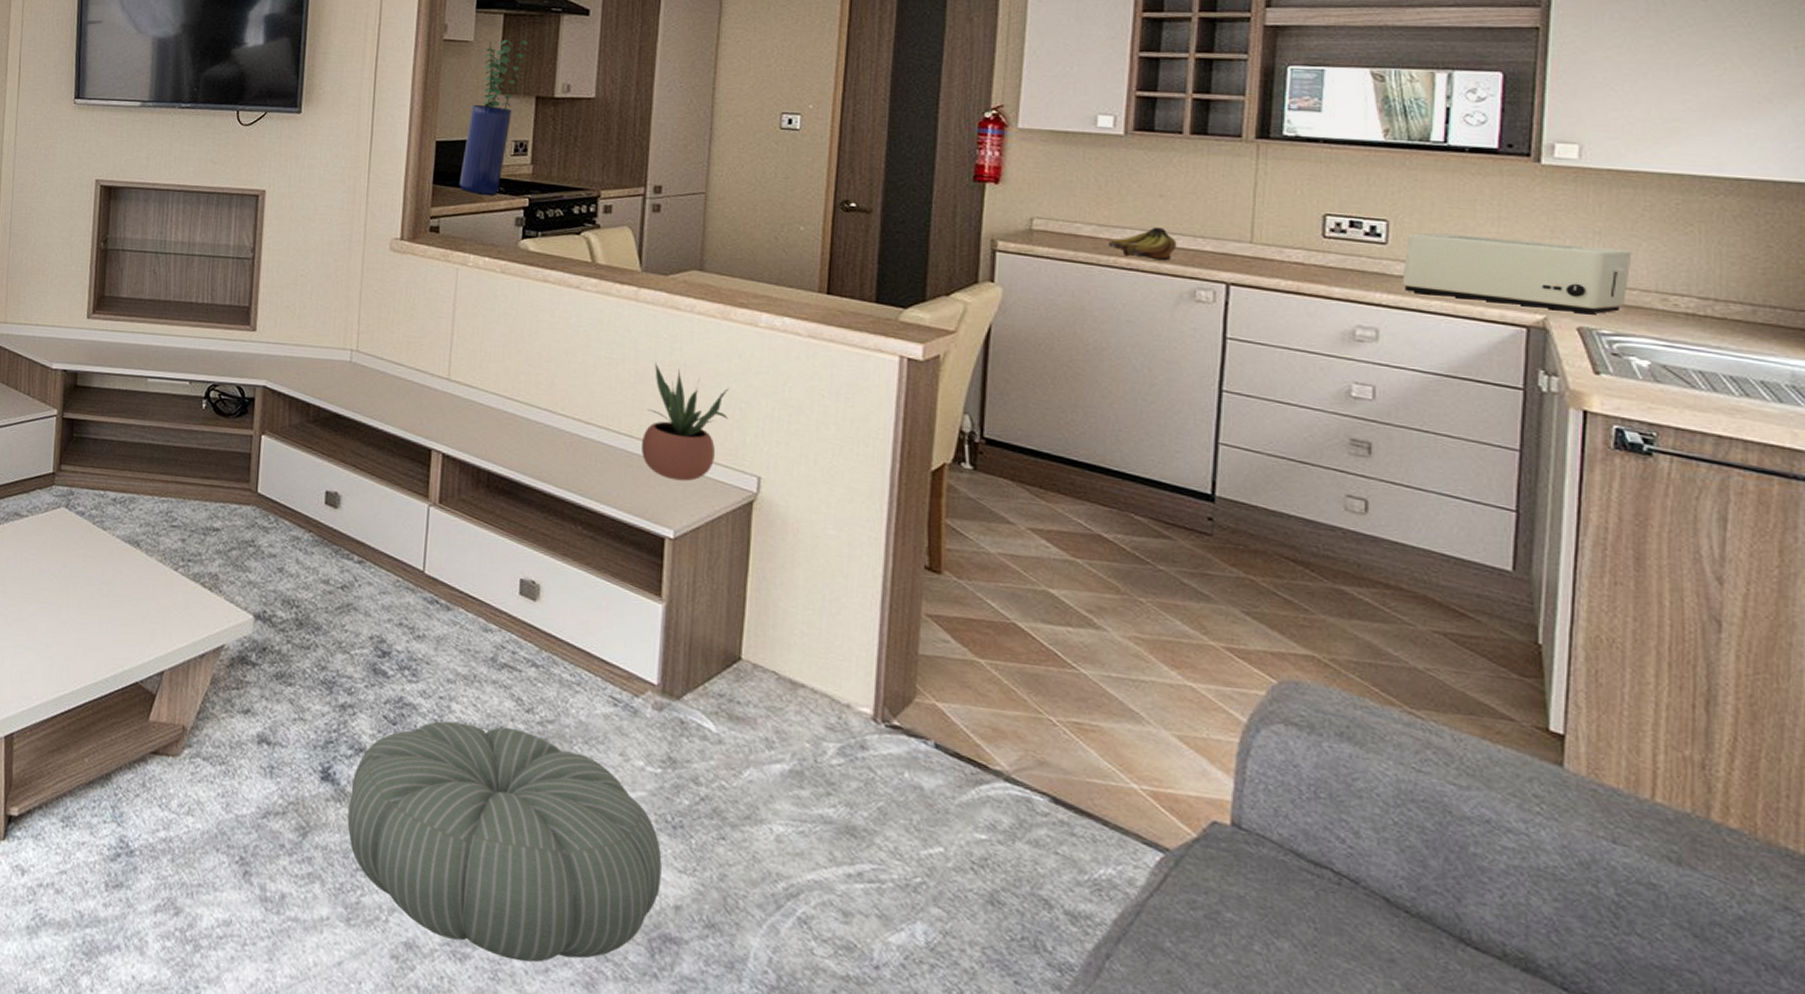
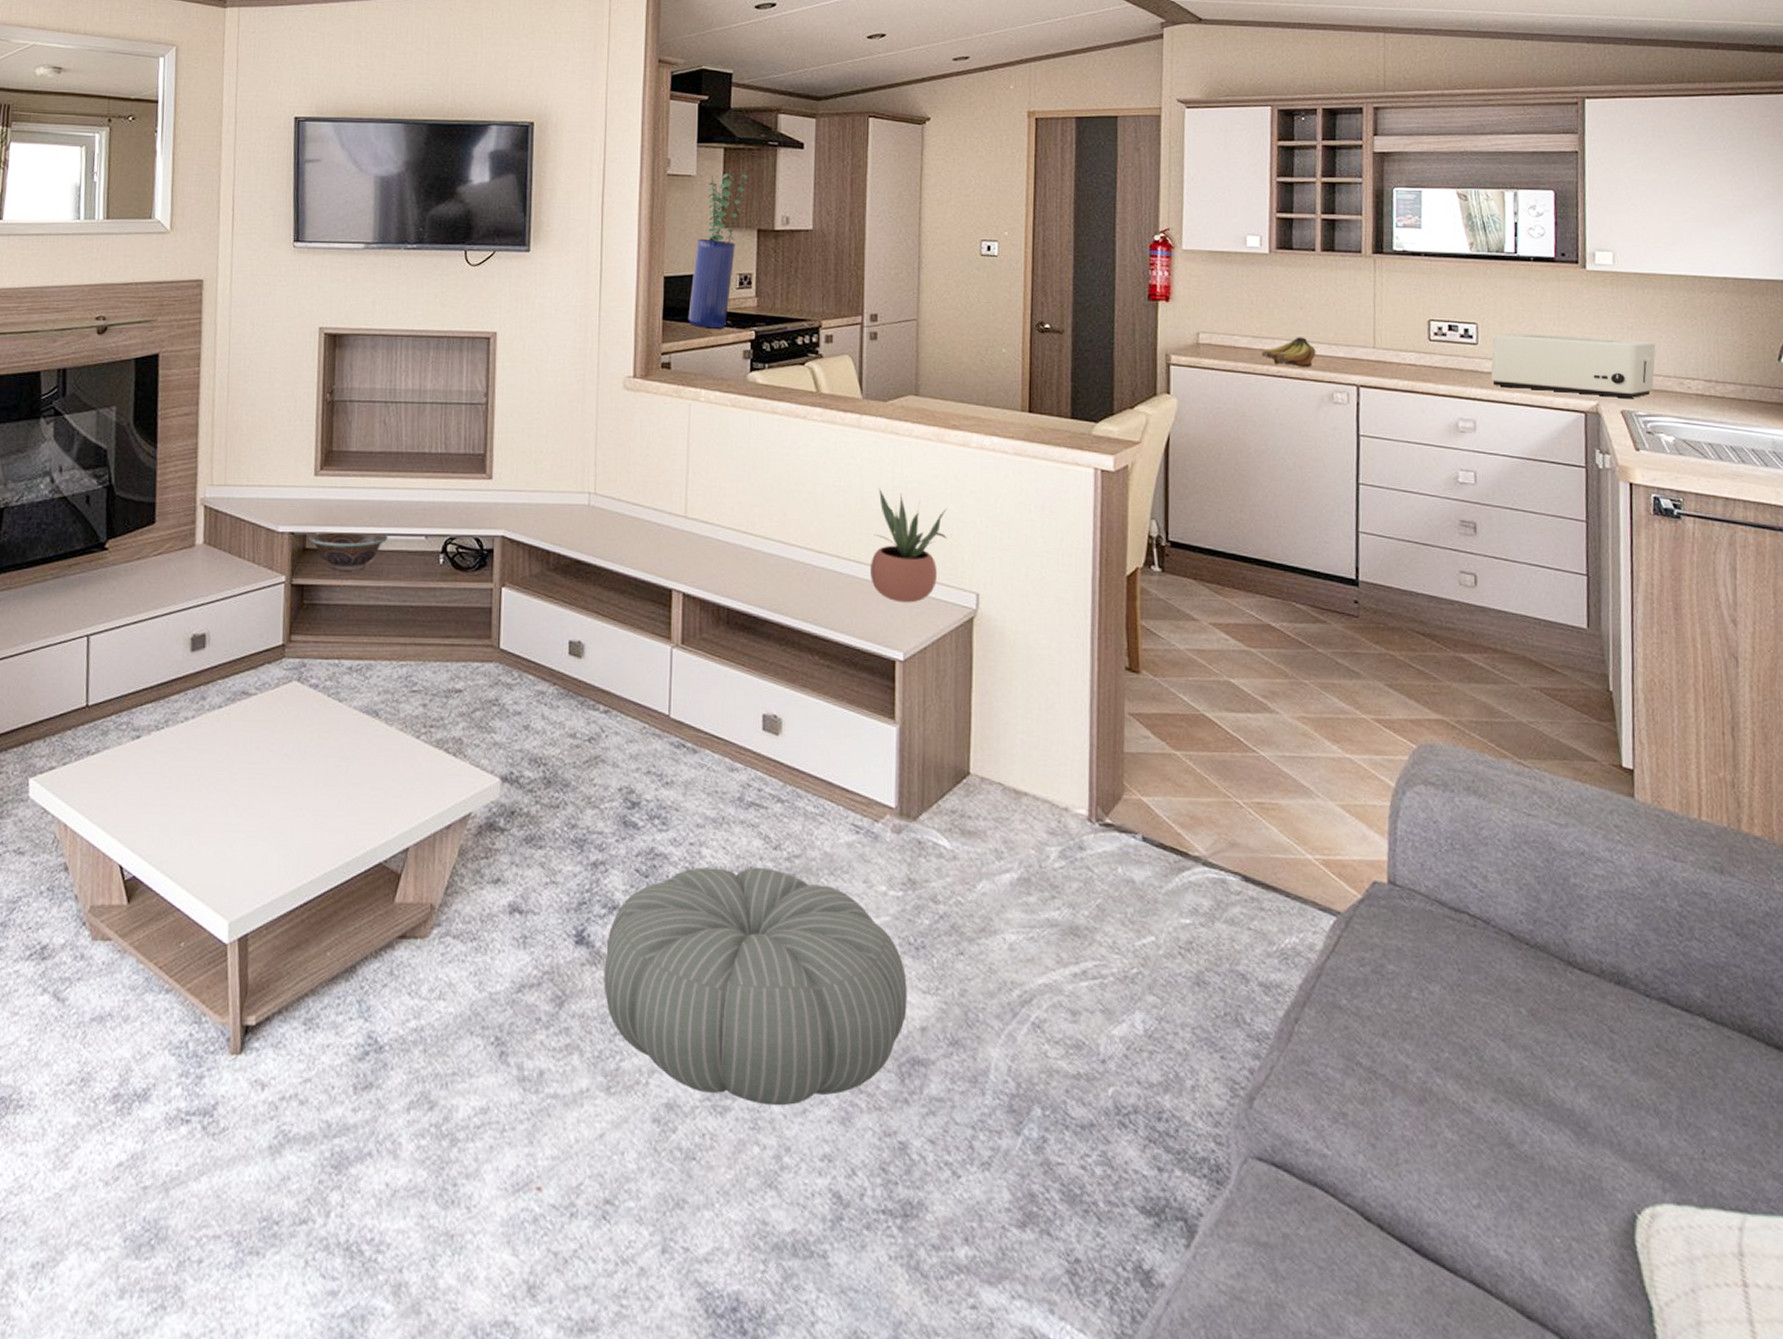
decorative bowl: none [79,370,154,410] -> present [308,530,388,571]

